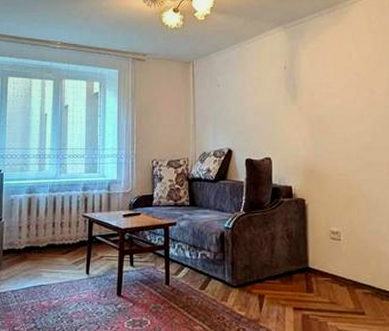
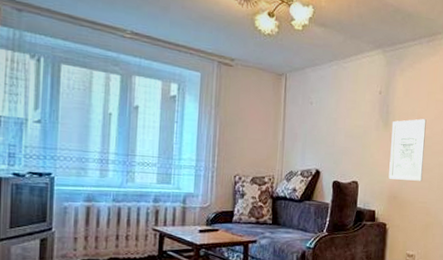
wall art: none [301,88,339,153] -> present [388,119,427,181]

